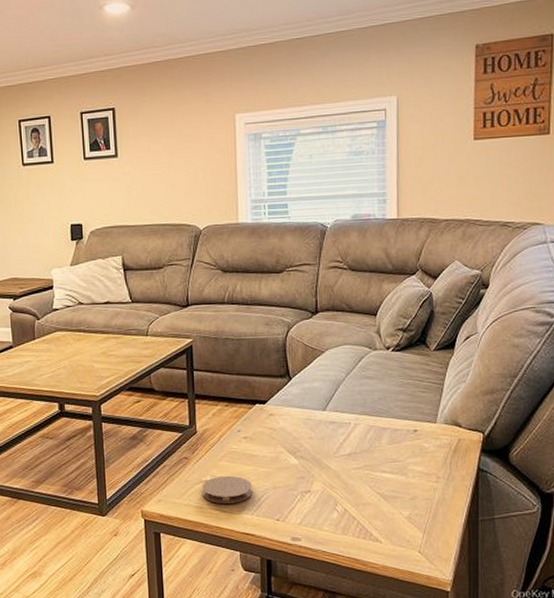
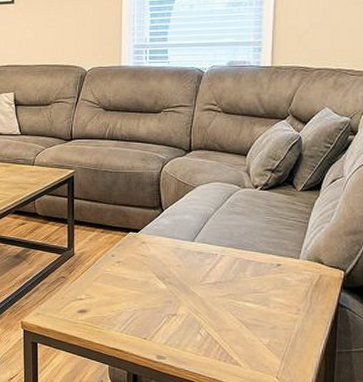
coaster: present [202,475,253,504] -> none [77,295,123,321]

